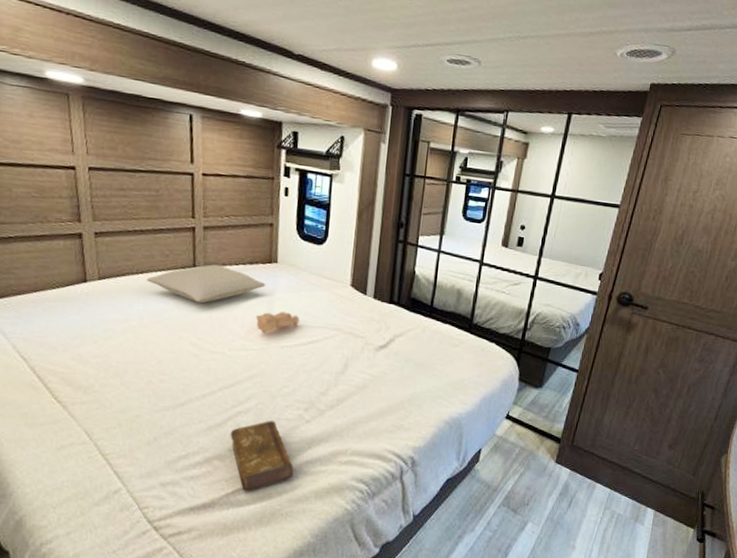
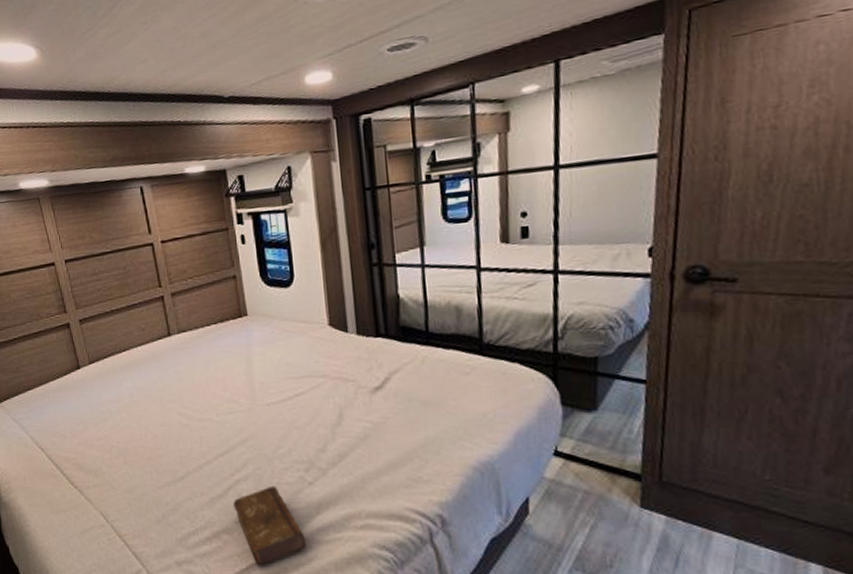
pillow: present [146,264,266,303] -> none [129,329,241,372]
teddy bear: present [255,311,300,334] -> none [236,365,282,393]

